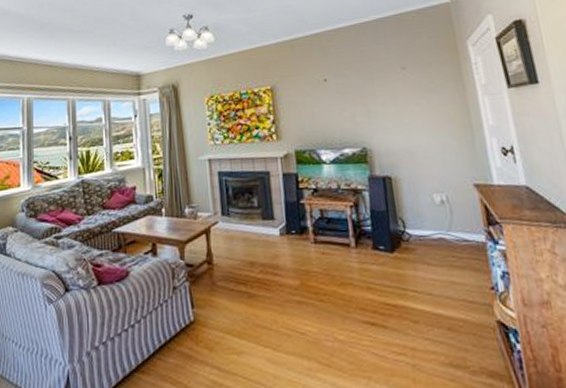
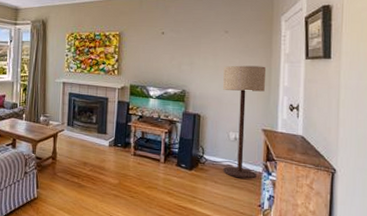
floor lamp: none [409,104,480,254] -> present [223,65,265,179]

